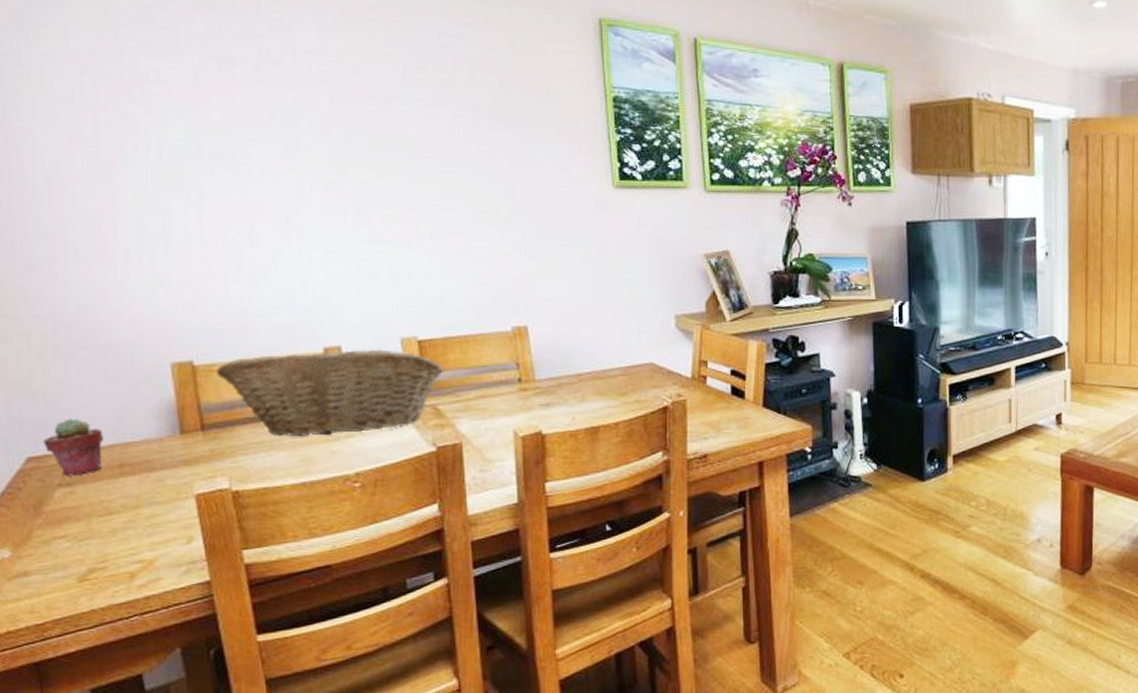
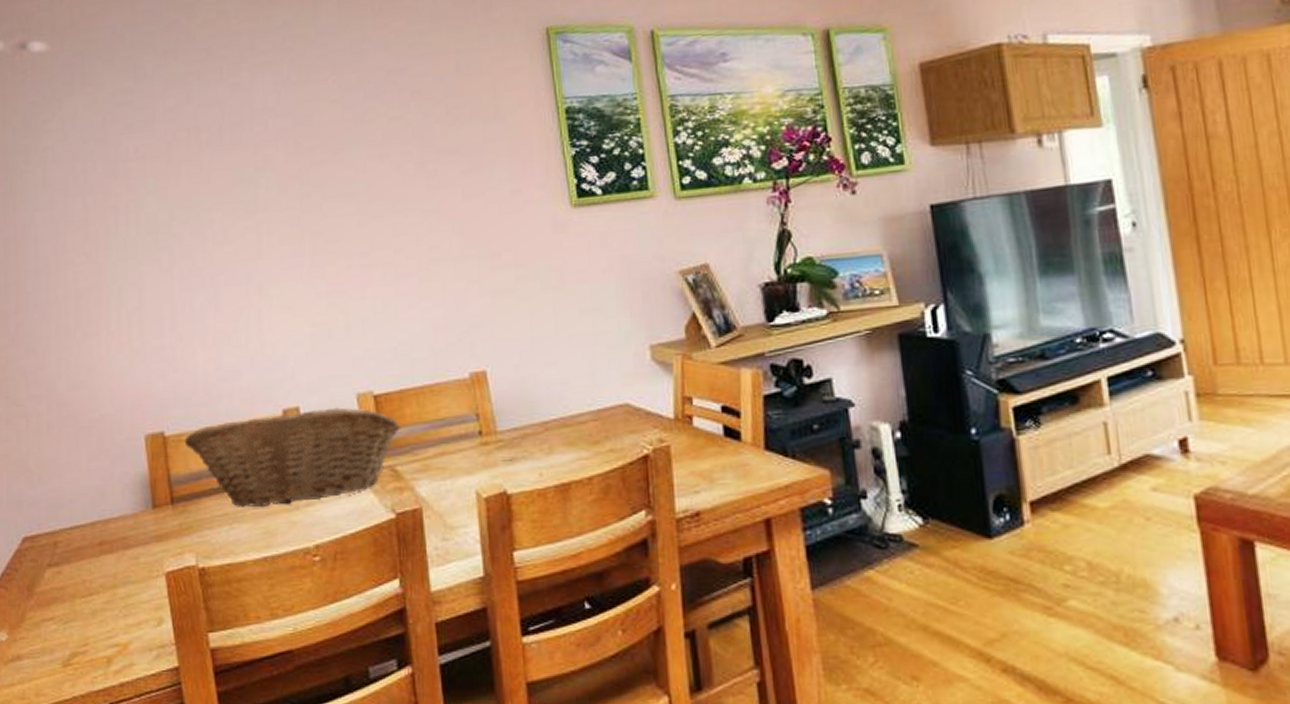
potted succulent: present [43,419,103,476] -> none [37,496,86,556]

